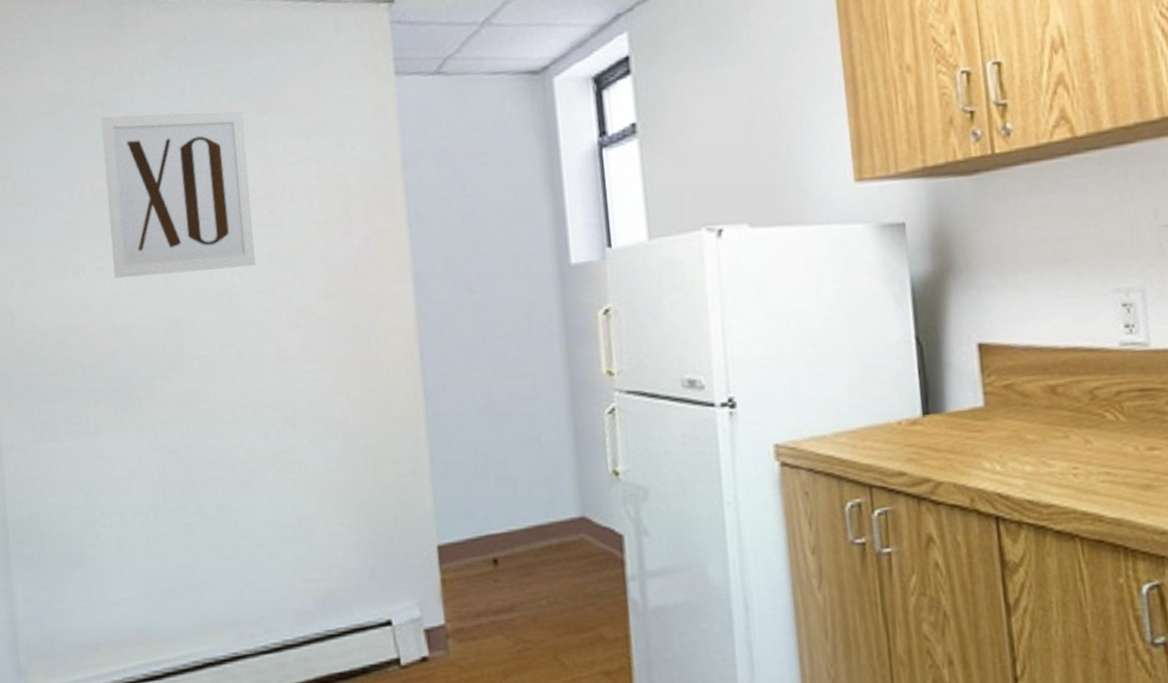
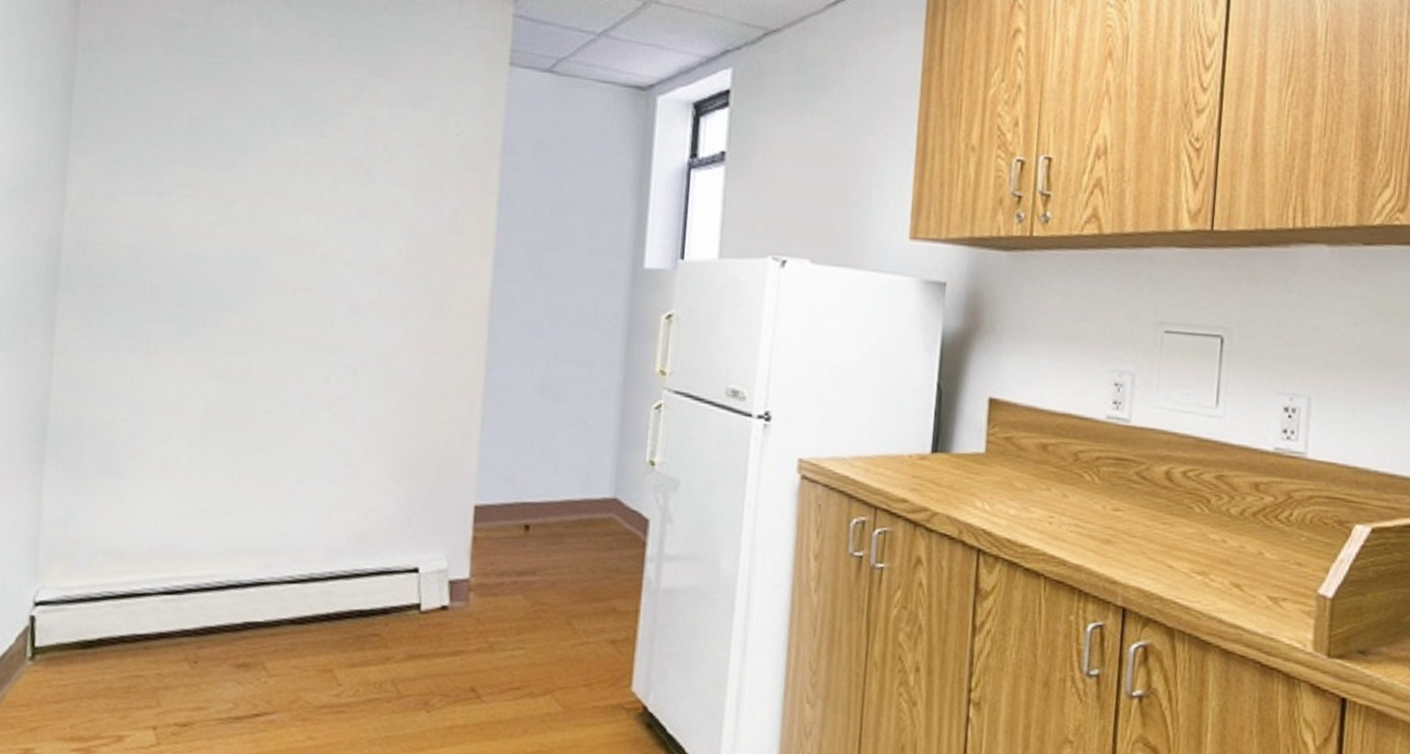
wall art: present [101,111,256,279] -> none [199,49,355,218]

